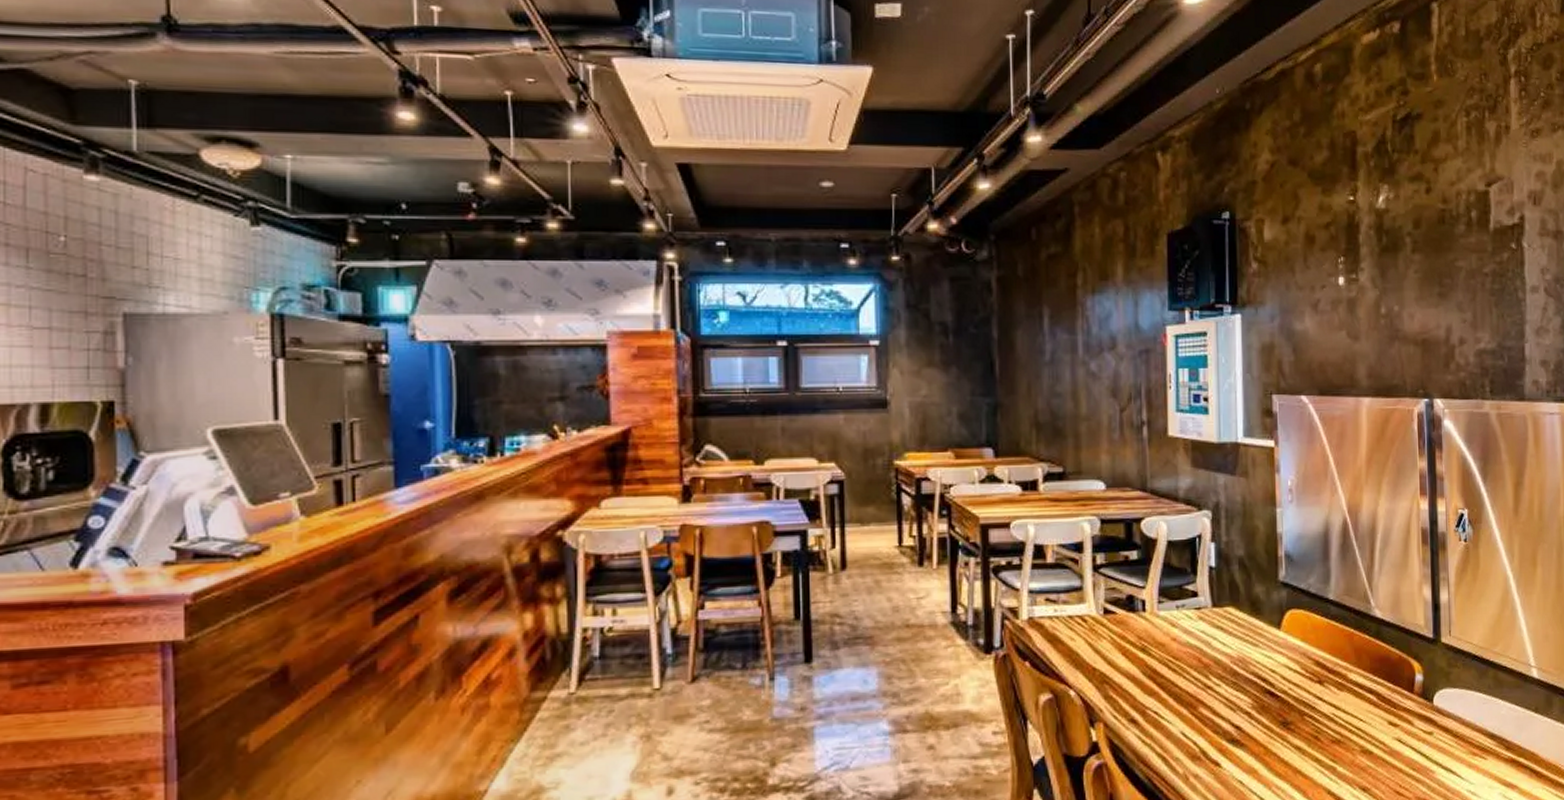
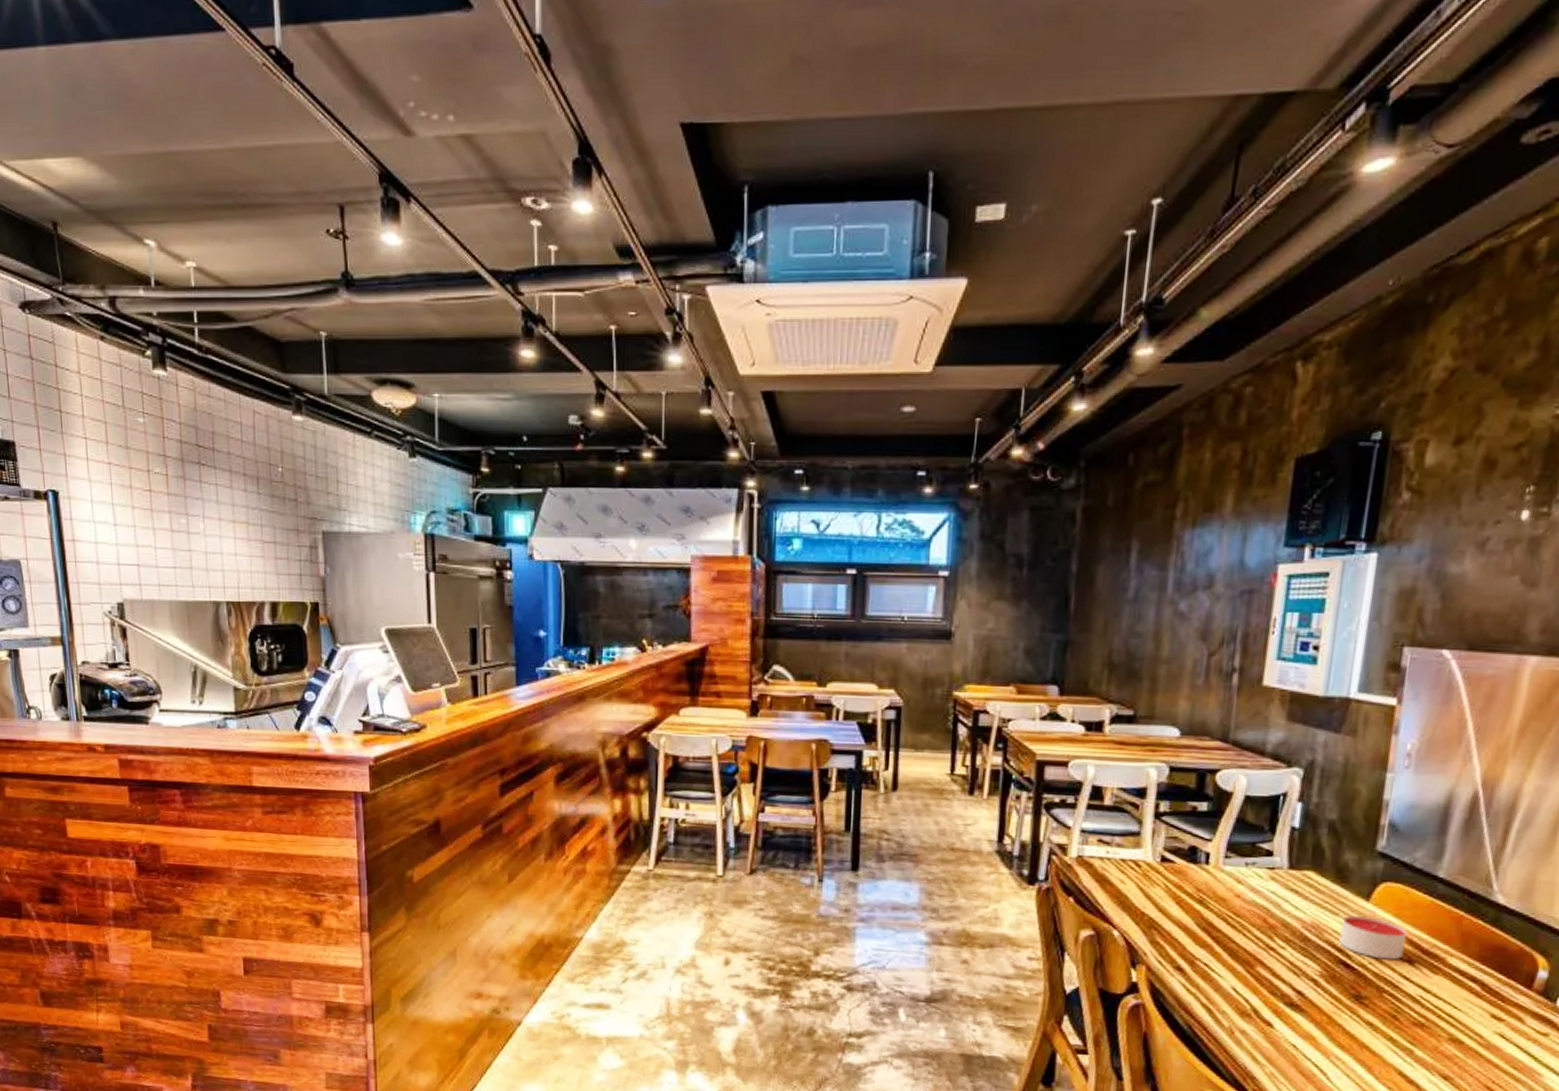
candle: none [1262,644,1314,684] -> present [1339,916,1407,960]

